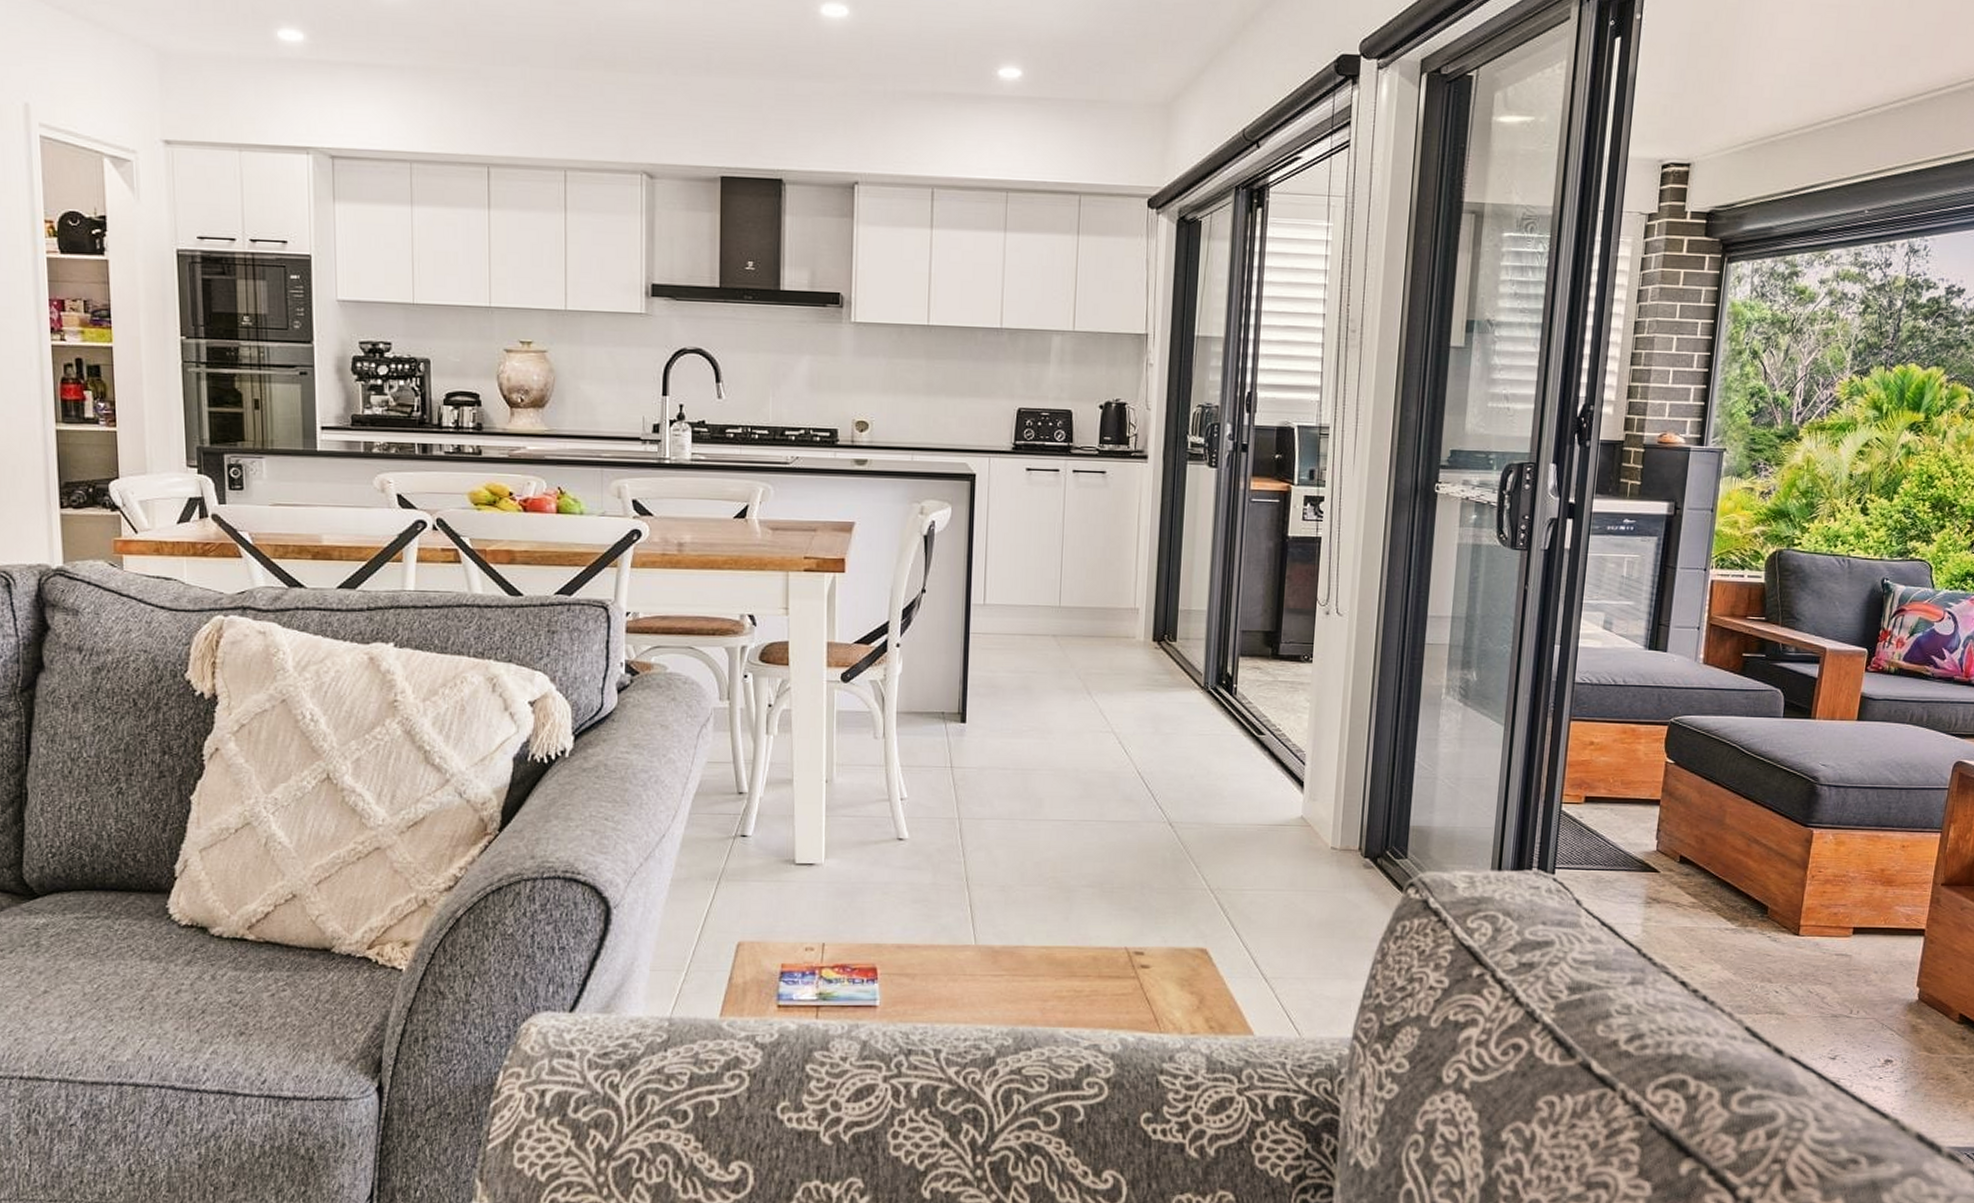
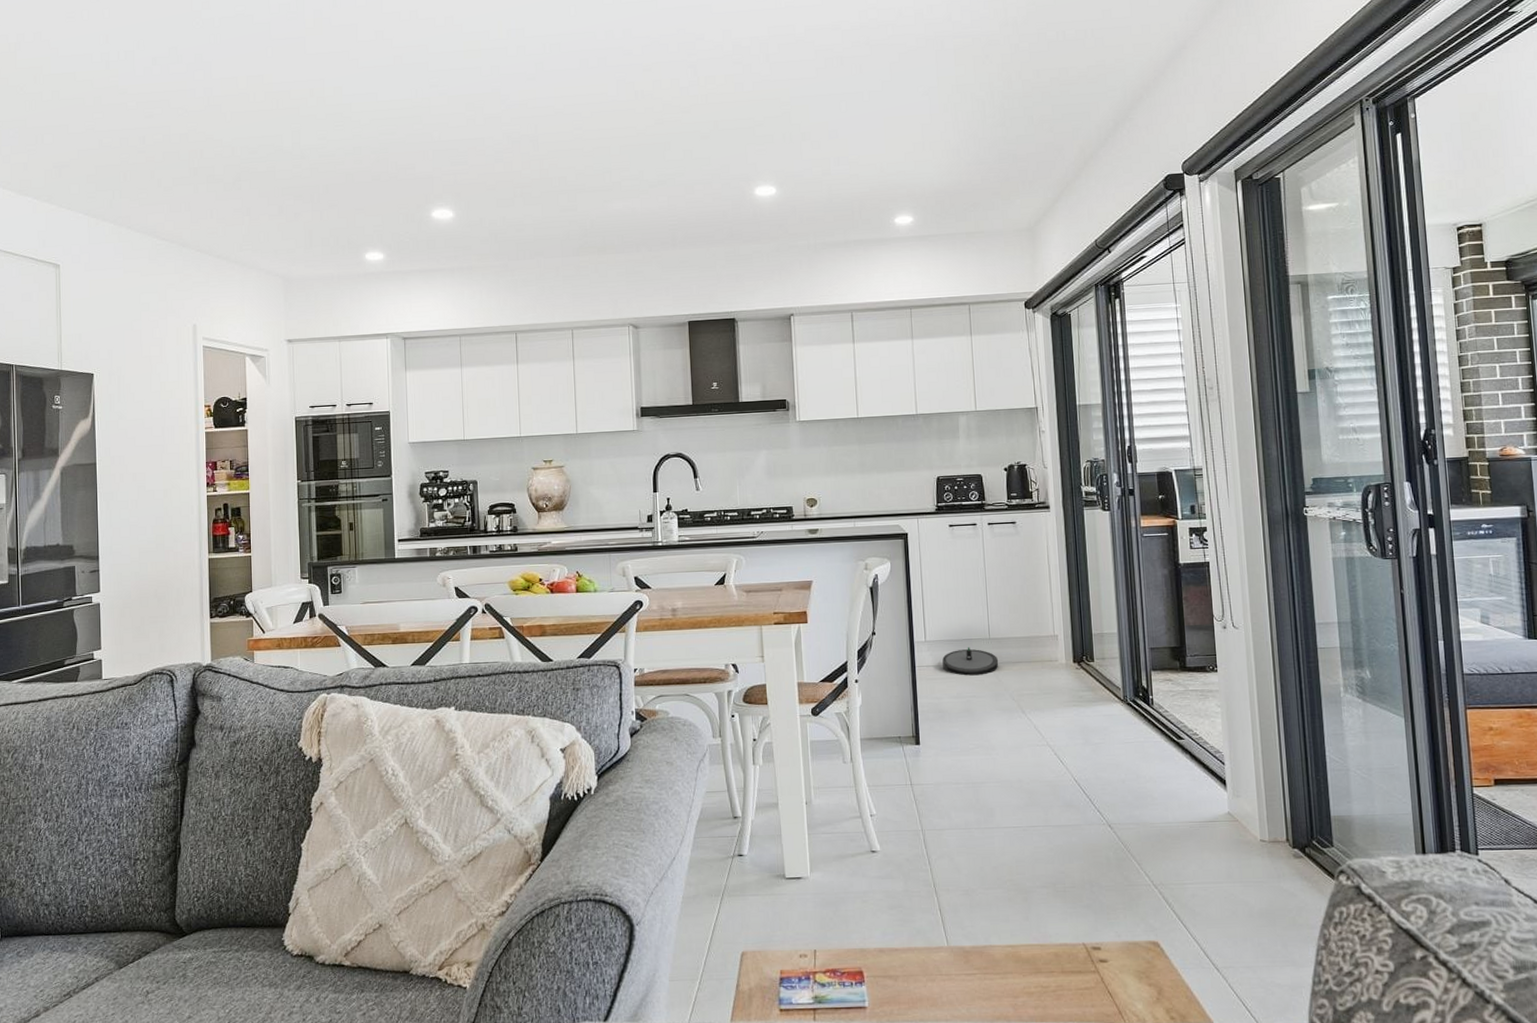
robot vacuum: none [1002,615,1068,648] -> present [942,647,999,676]

